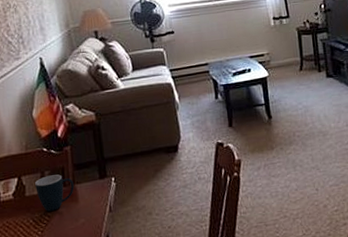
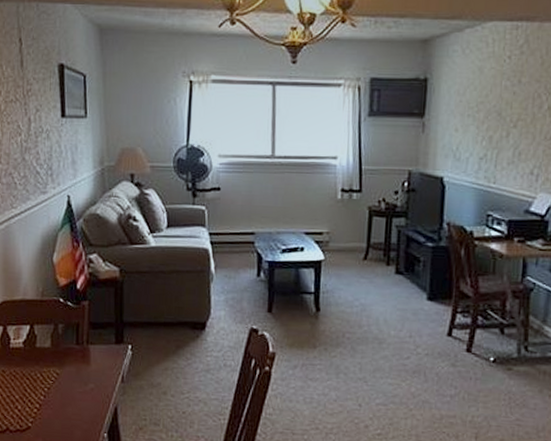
mug: present [35,174,74,211] -> none [47,329,87,369]

